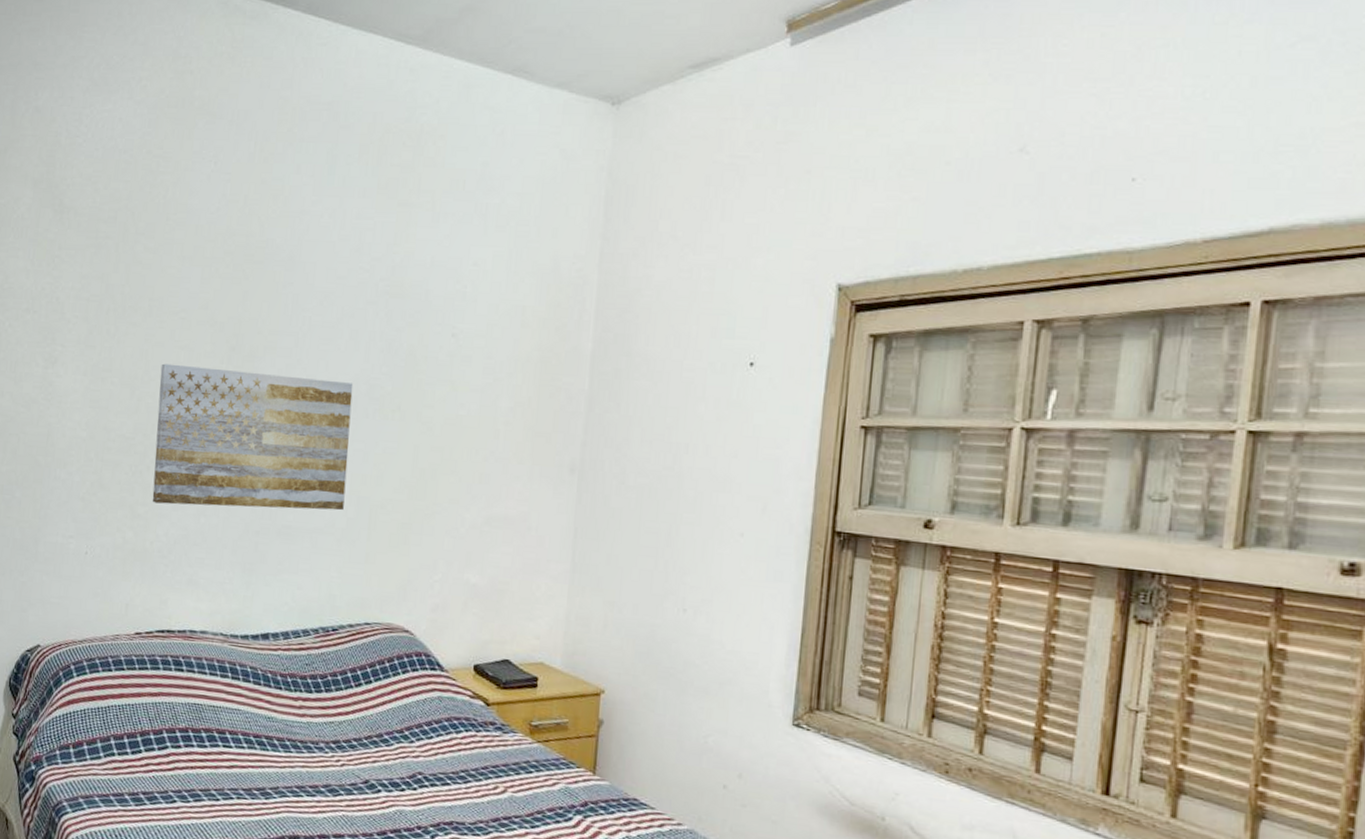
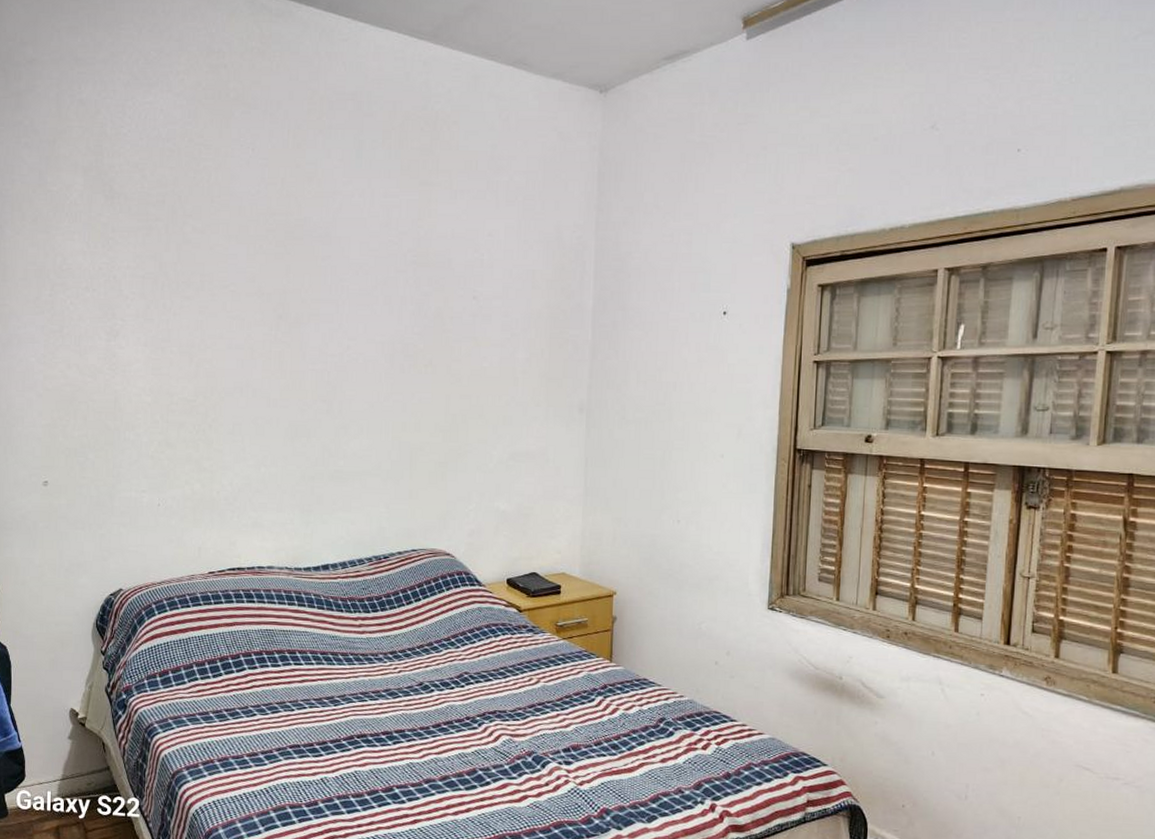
wall art: present [152,363,354,511] -> none [215,332,390,458]

